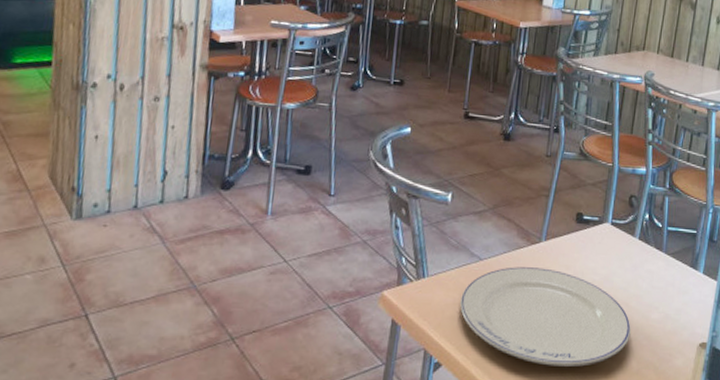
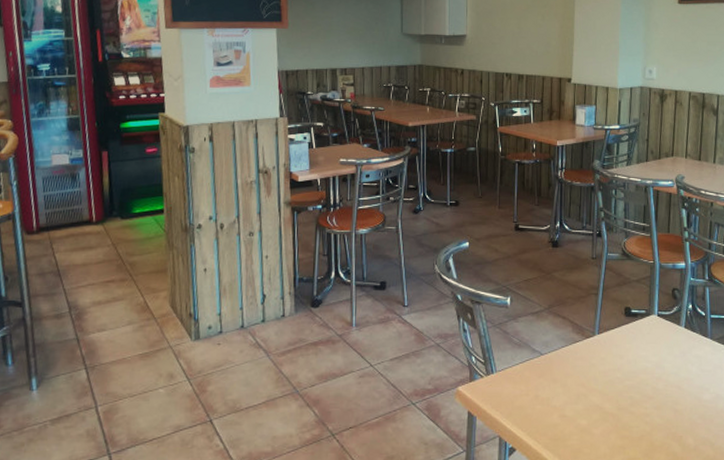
plate: present [460,267,631,367] -> none [527,359,685,447]

